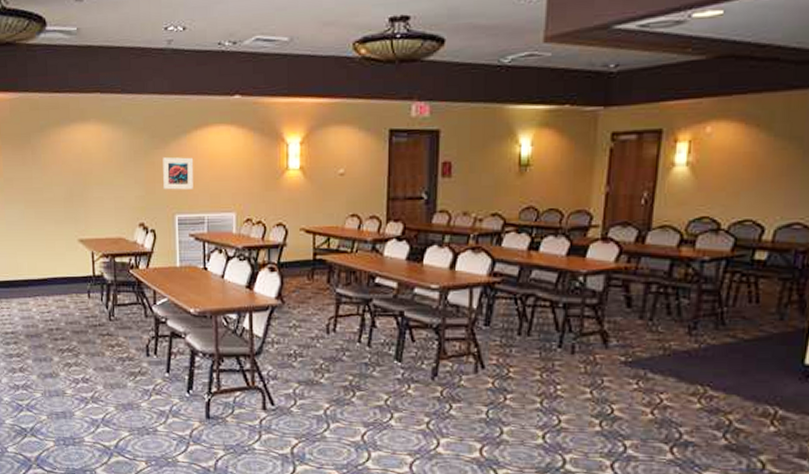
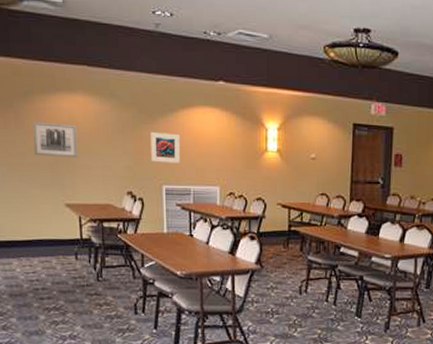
wall art: none [48,155,91,191] -> present [32,121,78,157]

